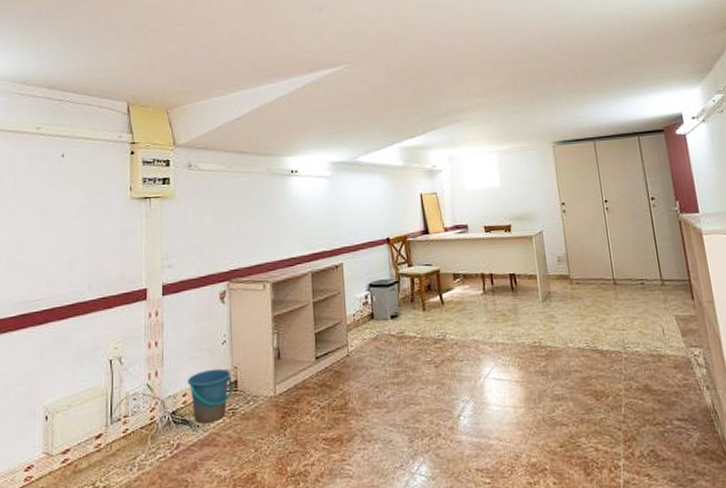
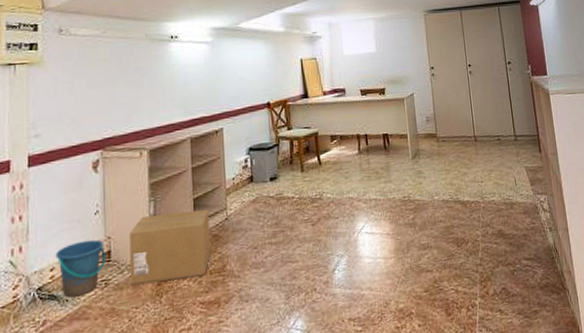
box: none [254,344,333,416] -> present [129,209,211,285]

